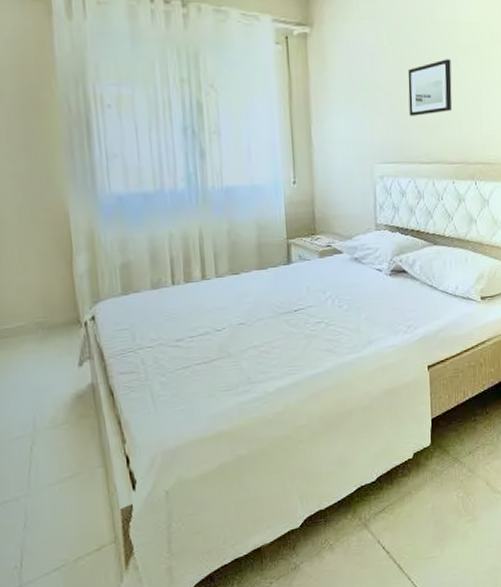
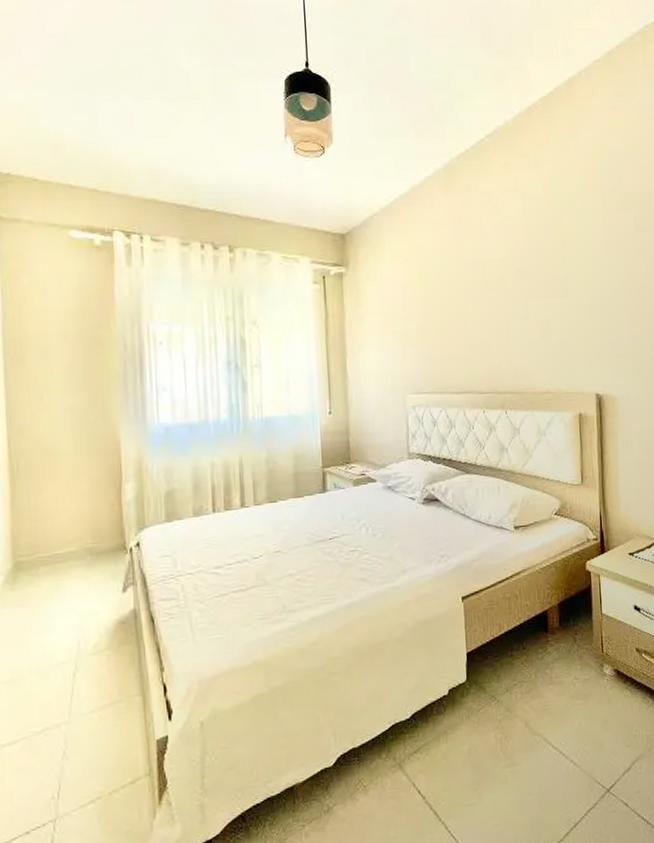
wall art: present [407,59,452,116] -> none [437,293,481,348]

